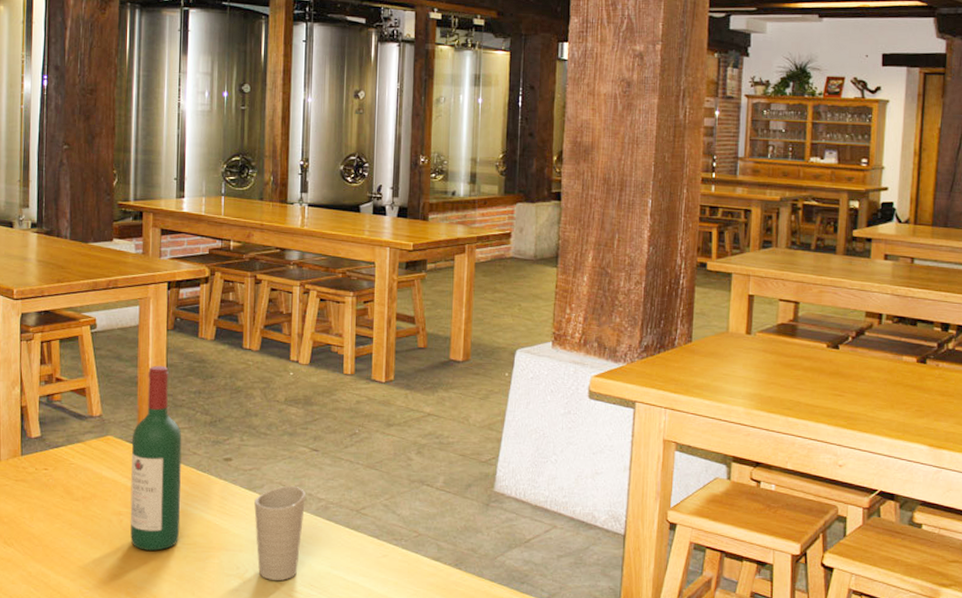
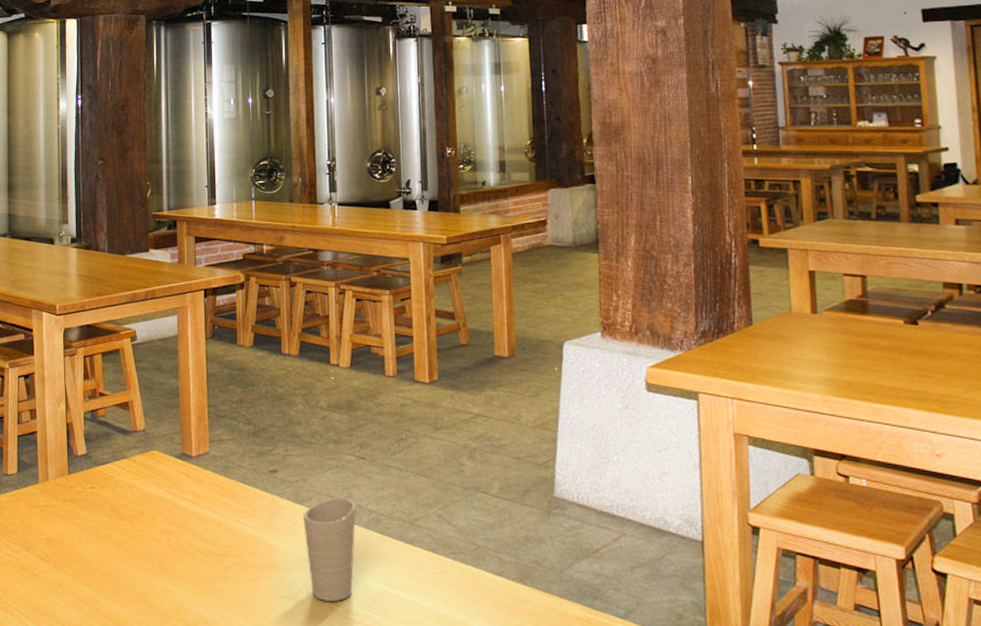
wine bottle: present [130,365,182,551] -> none [177,375,229,572]

